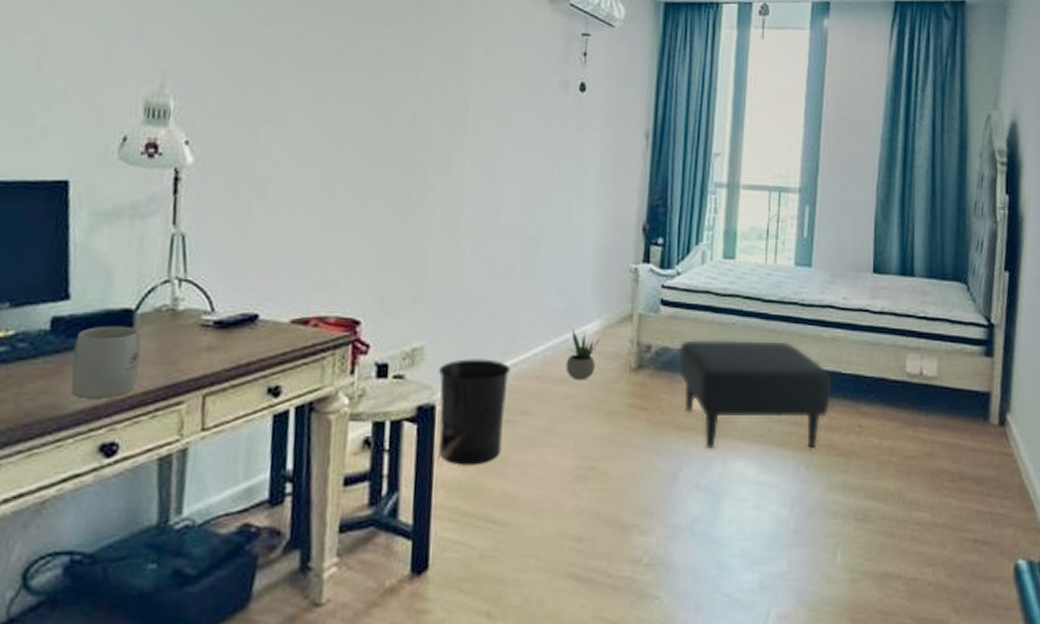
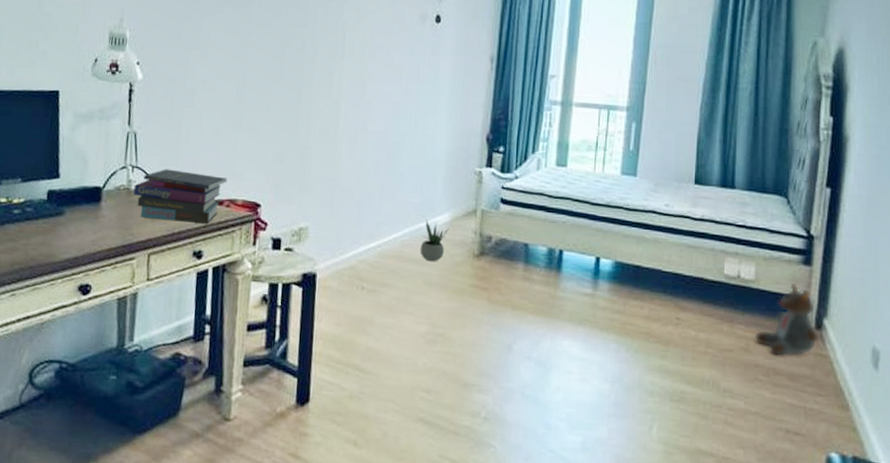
mug: present [70,325,141,398] -> none [60,198,106,252]
books: none [180,281,315,350] -> present [133,169,228,224]
waste bin: present [439,359,510,465] -> none [318,238,375,324]
ottoman: present [677,340,832,449] -> none [514,234,653,334]
teddy bear: none [938,376,1003,458] -> present [754,282,819,356]

